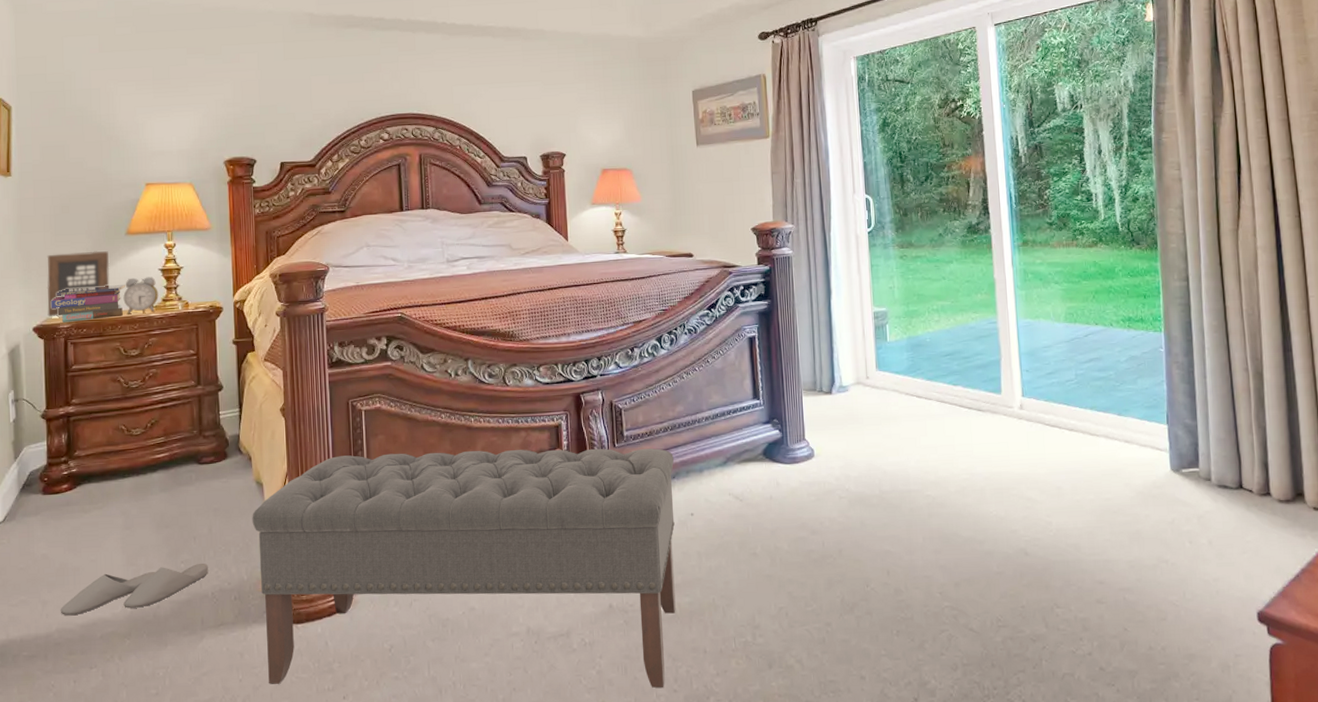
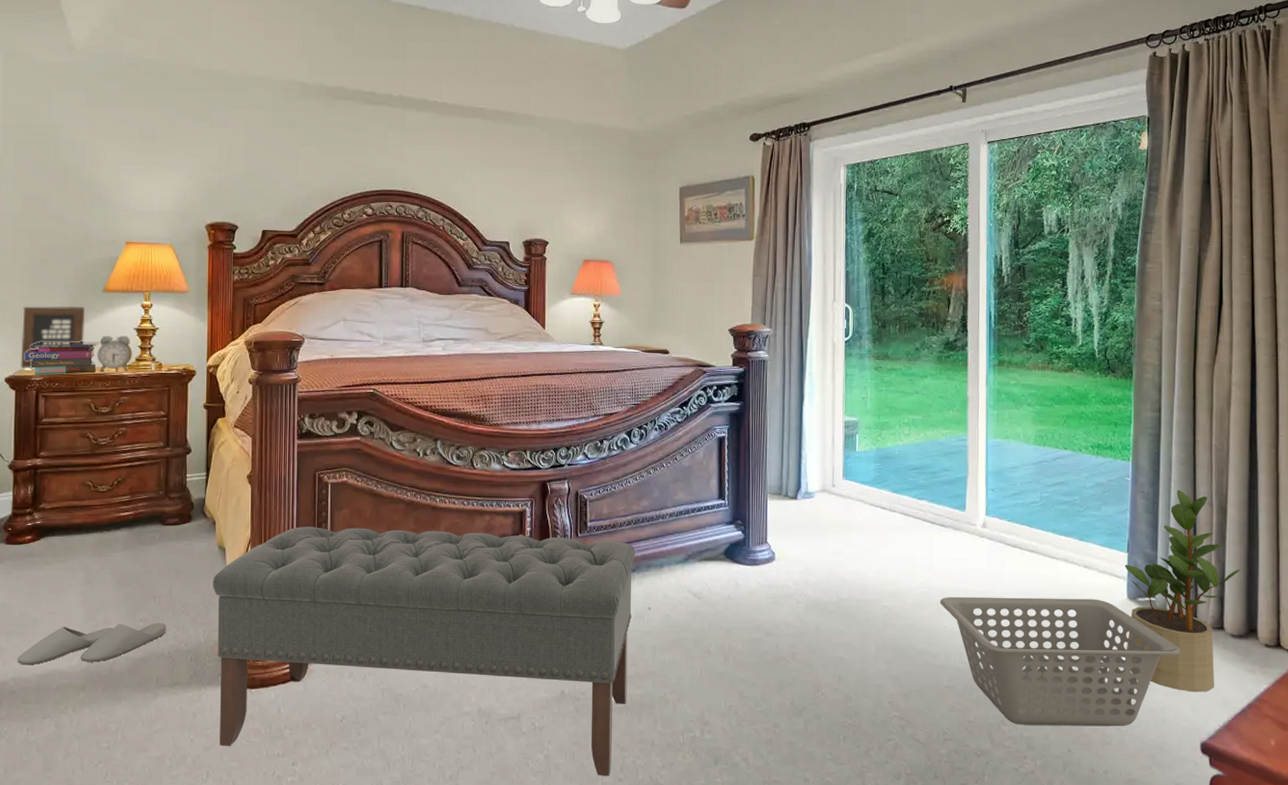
laundry basket: none [982,473,1229,607] -> present [939,596,1181,727]
potted plant: none [1165,357,1282,561] -> present [1124,489,1240,693]

